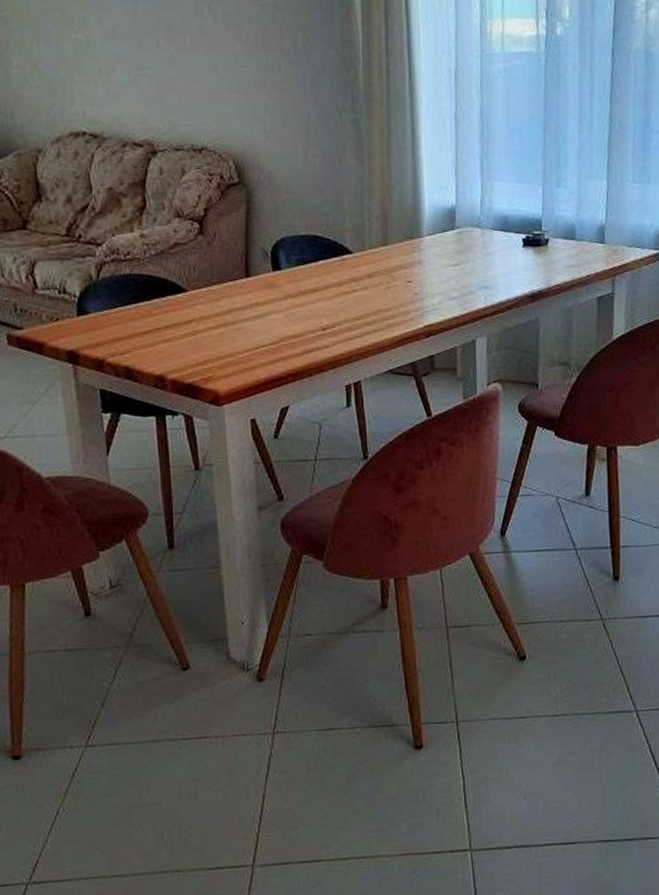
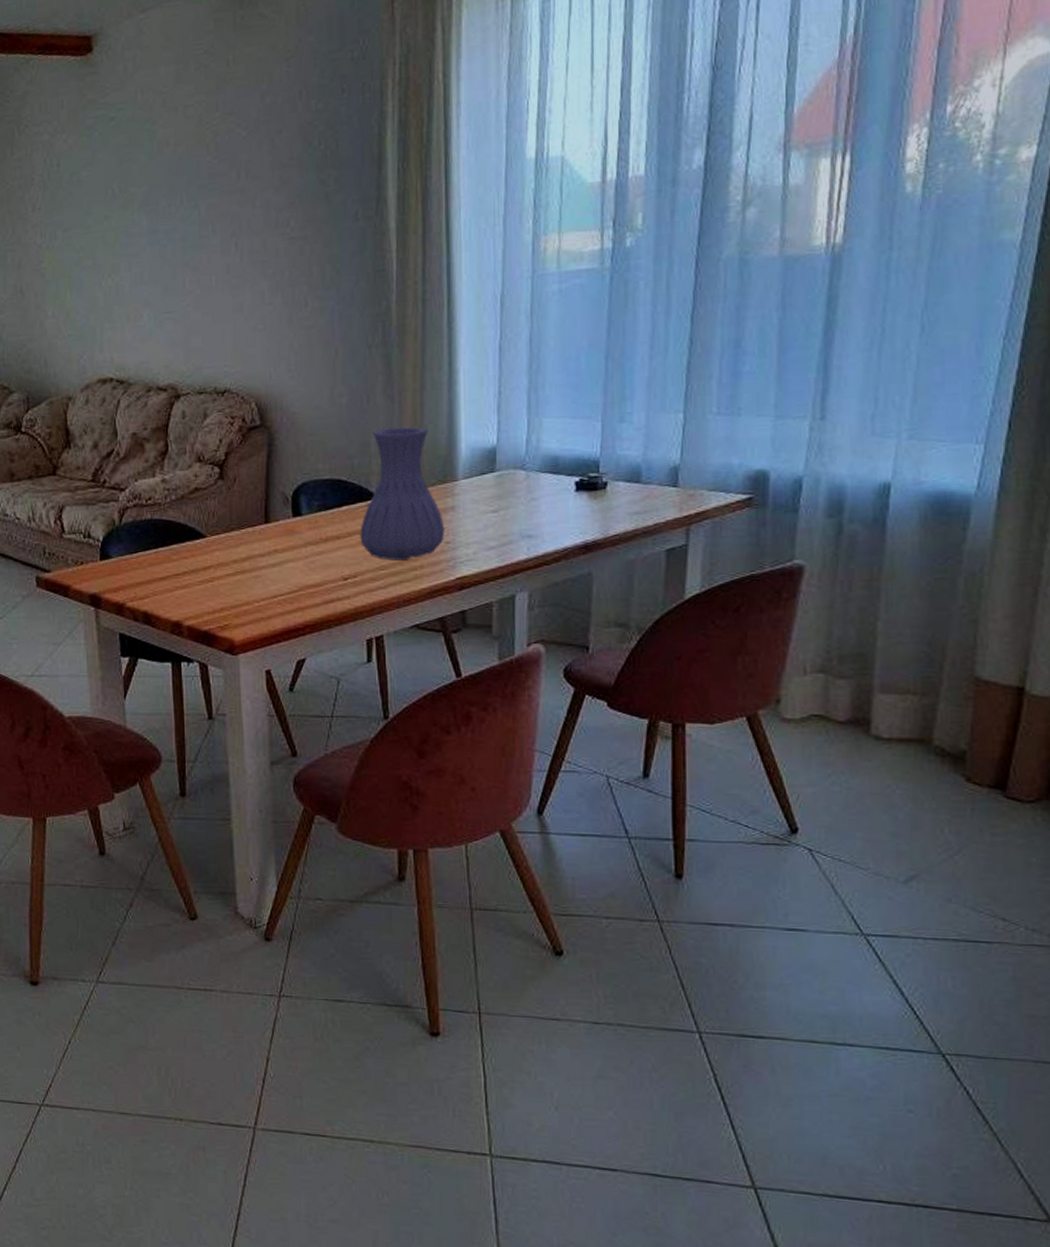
vase: none [336,187,413,311] -> present [360,426,444,561]

